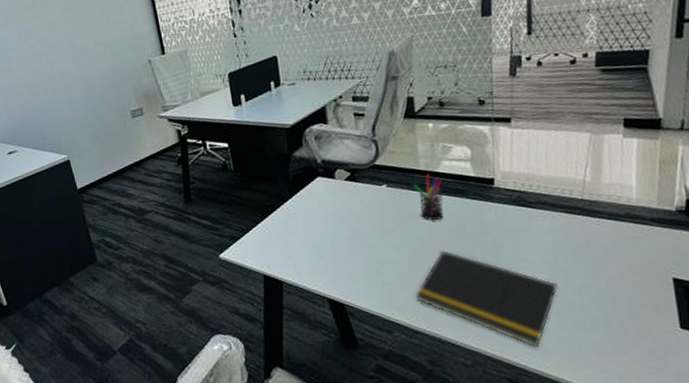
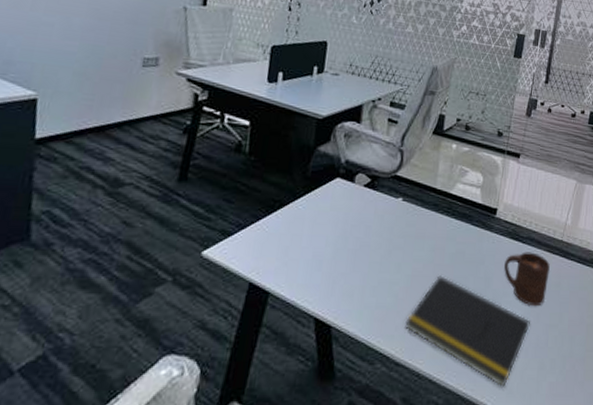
pen holder: present [413,174,443,220] -> none [427,194,453,242]
cup: none [514,215,573,269] -> present [504,252,550,307]

